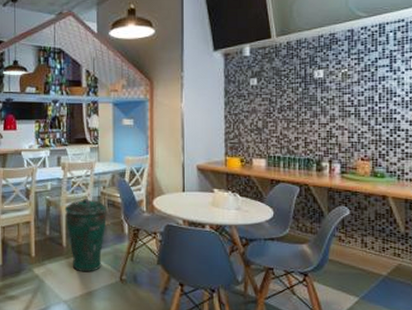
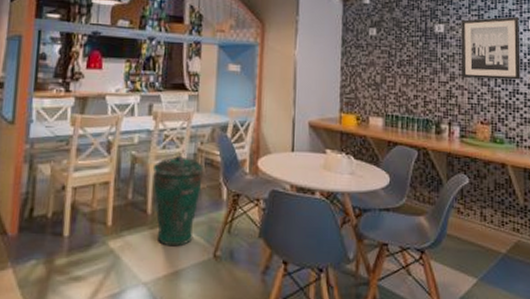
wall art: none [340,57,402,118] -> present [461,17,520,80]

